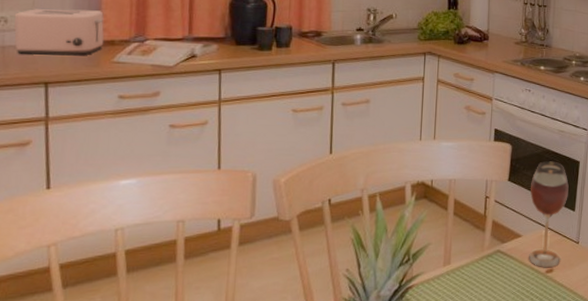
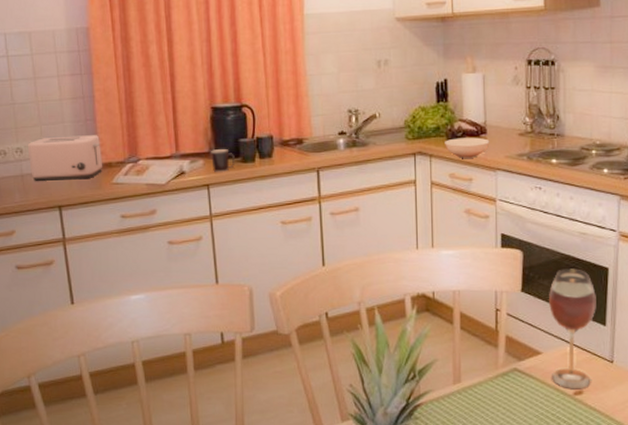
mug: none [225,34,251,60] -> present [210,148,235,174]
bowl: none [452,42,491,61] -> present [445,137,490,158]

